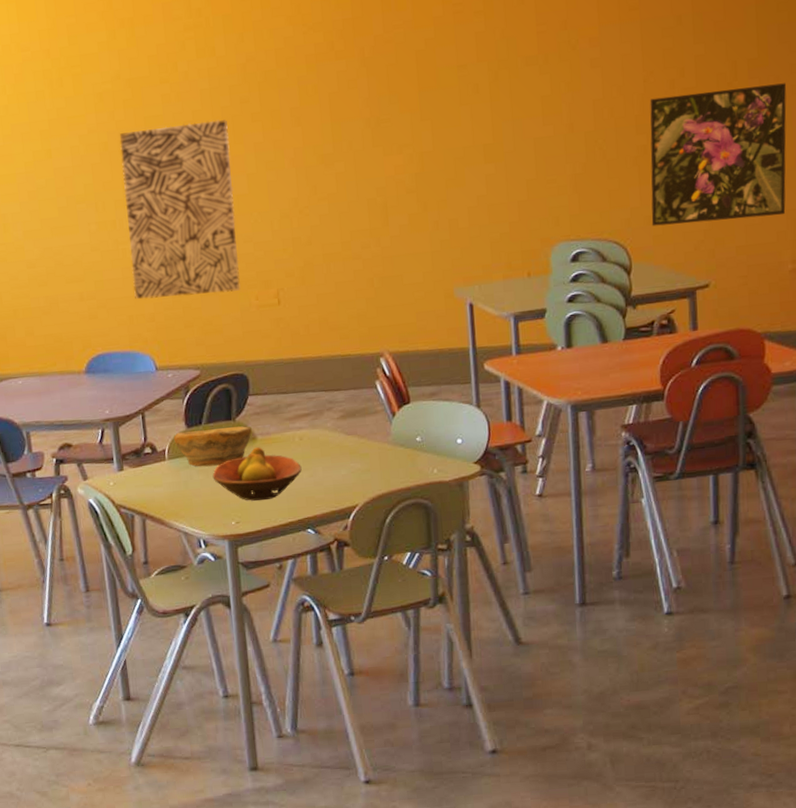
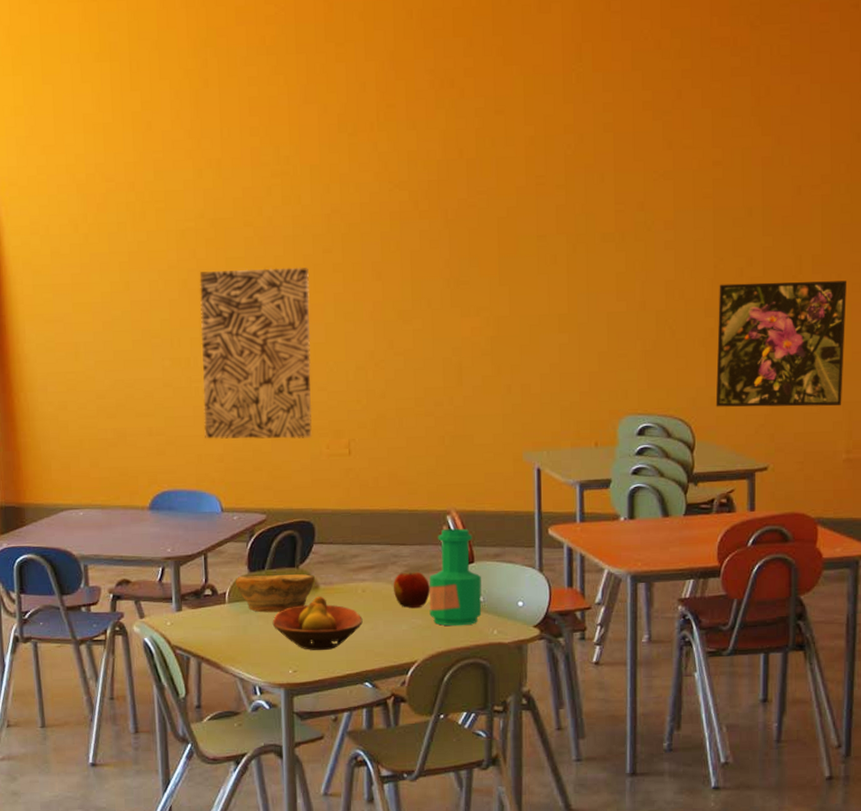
apple: none [329,416,368,453] -> present [393,571,430,609]
bottle: none [366,369,421,468] -> present [429,528,482,626]

